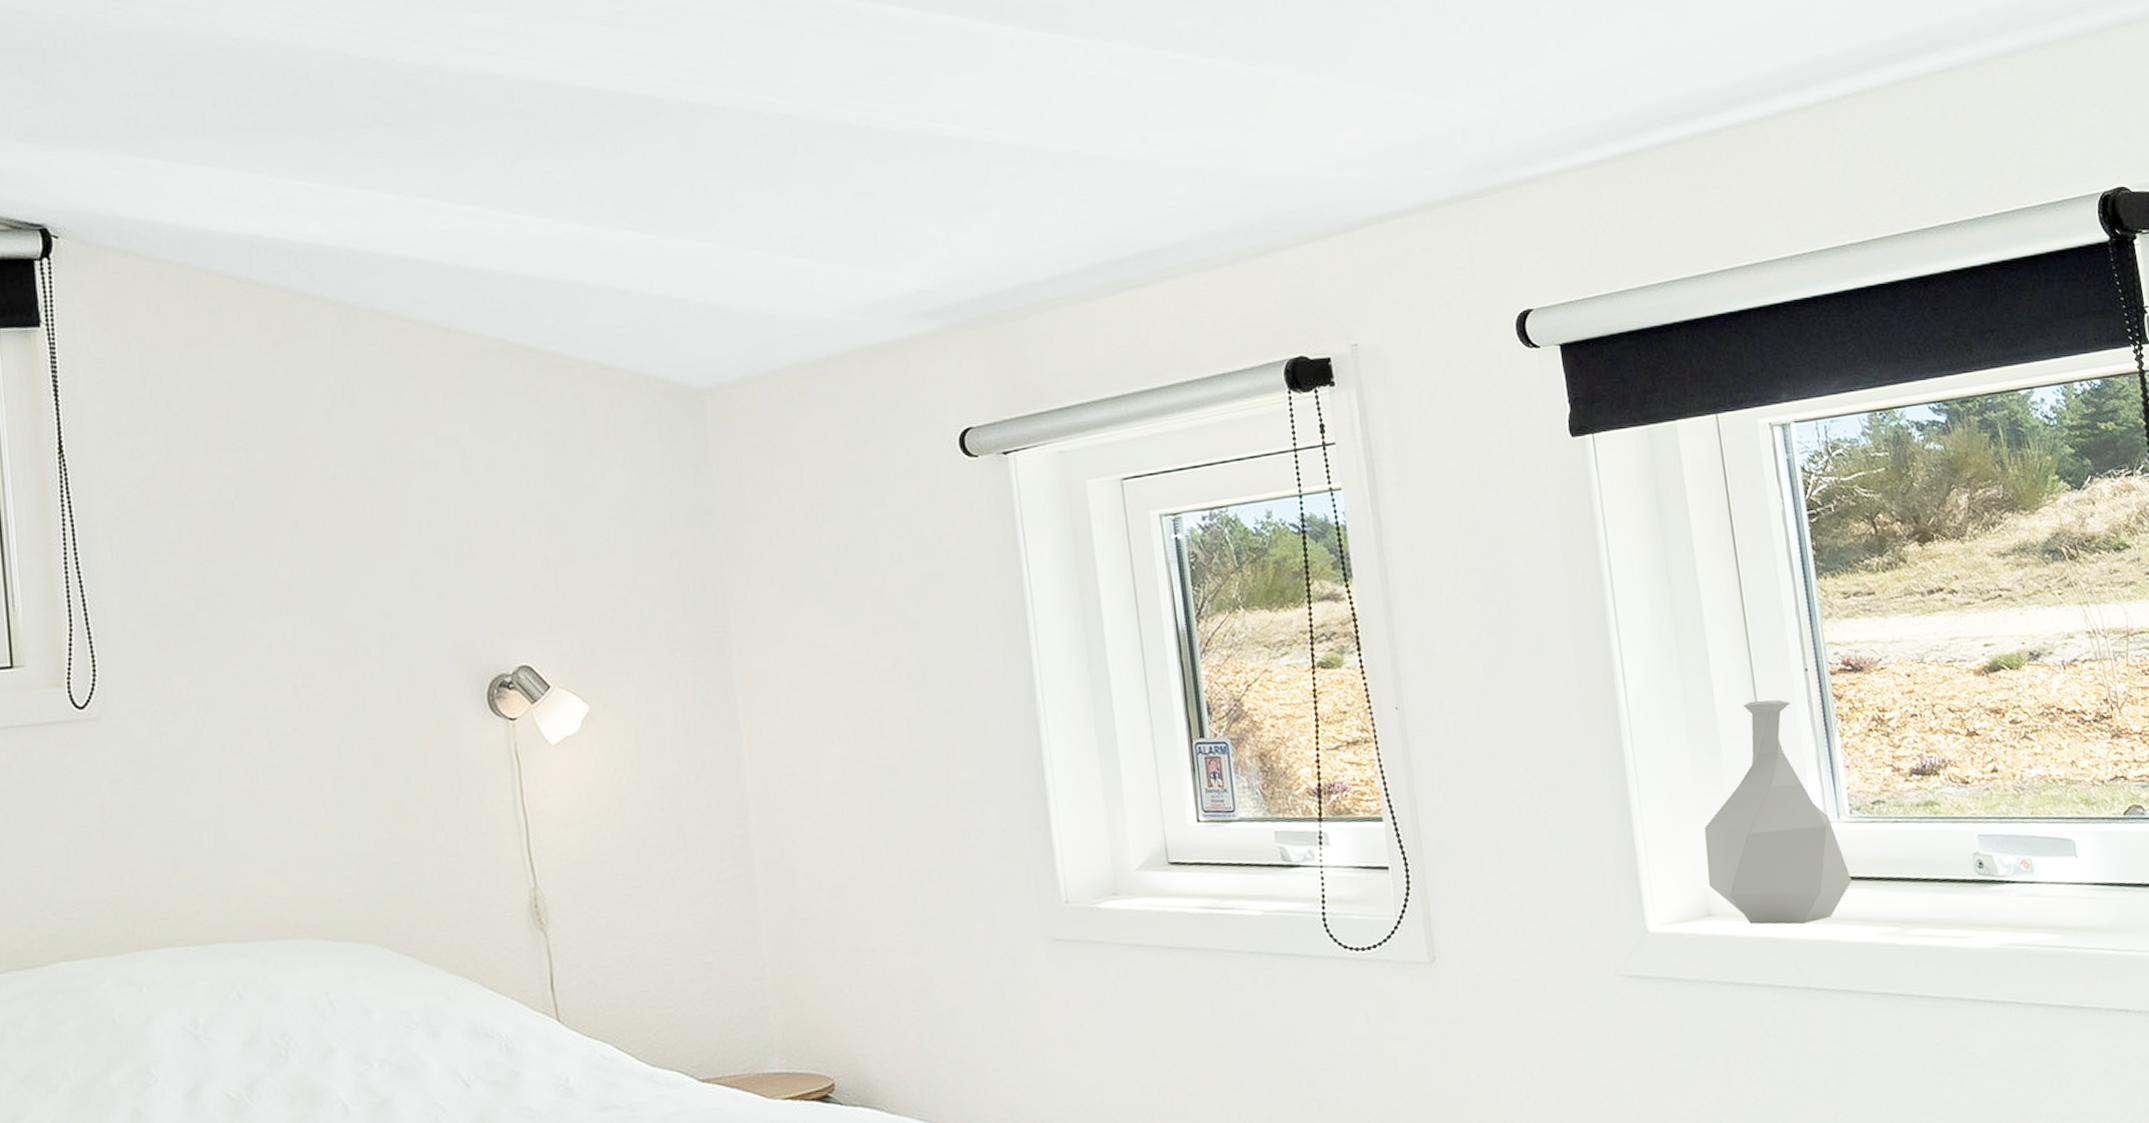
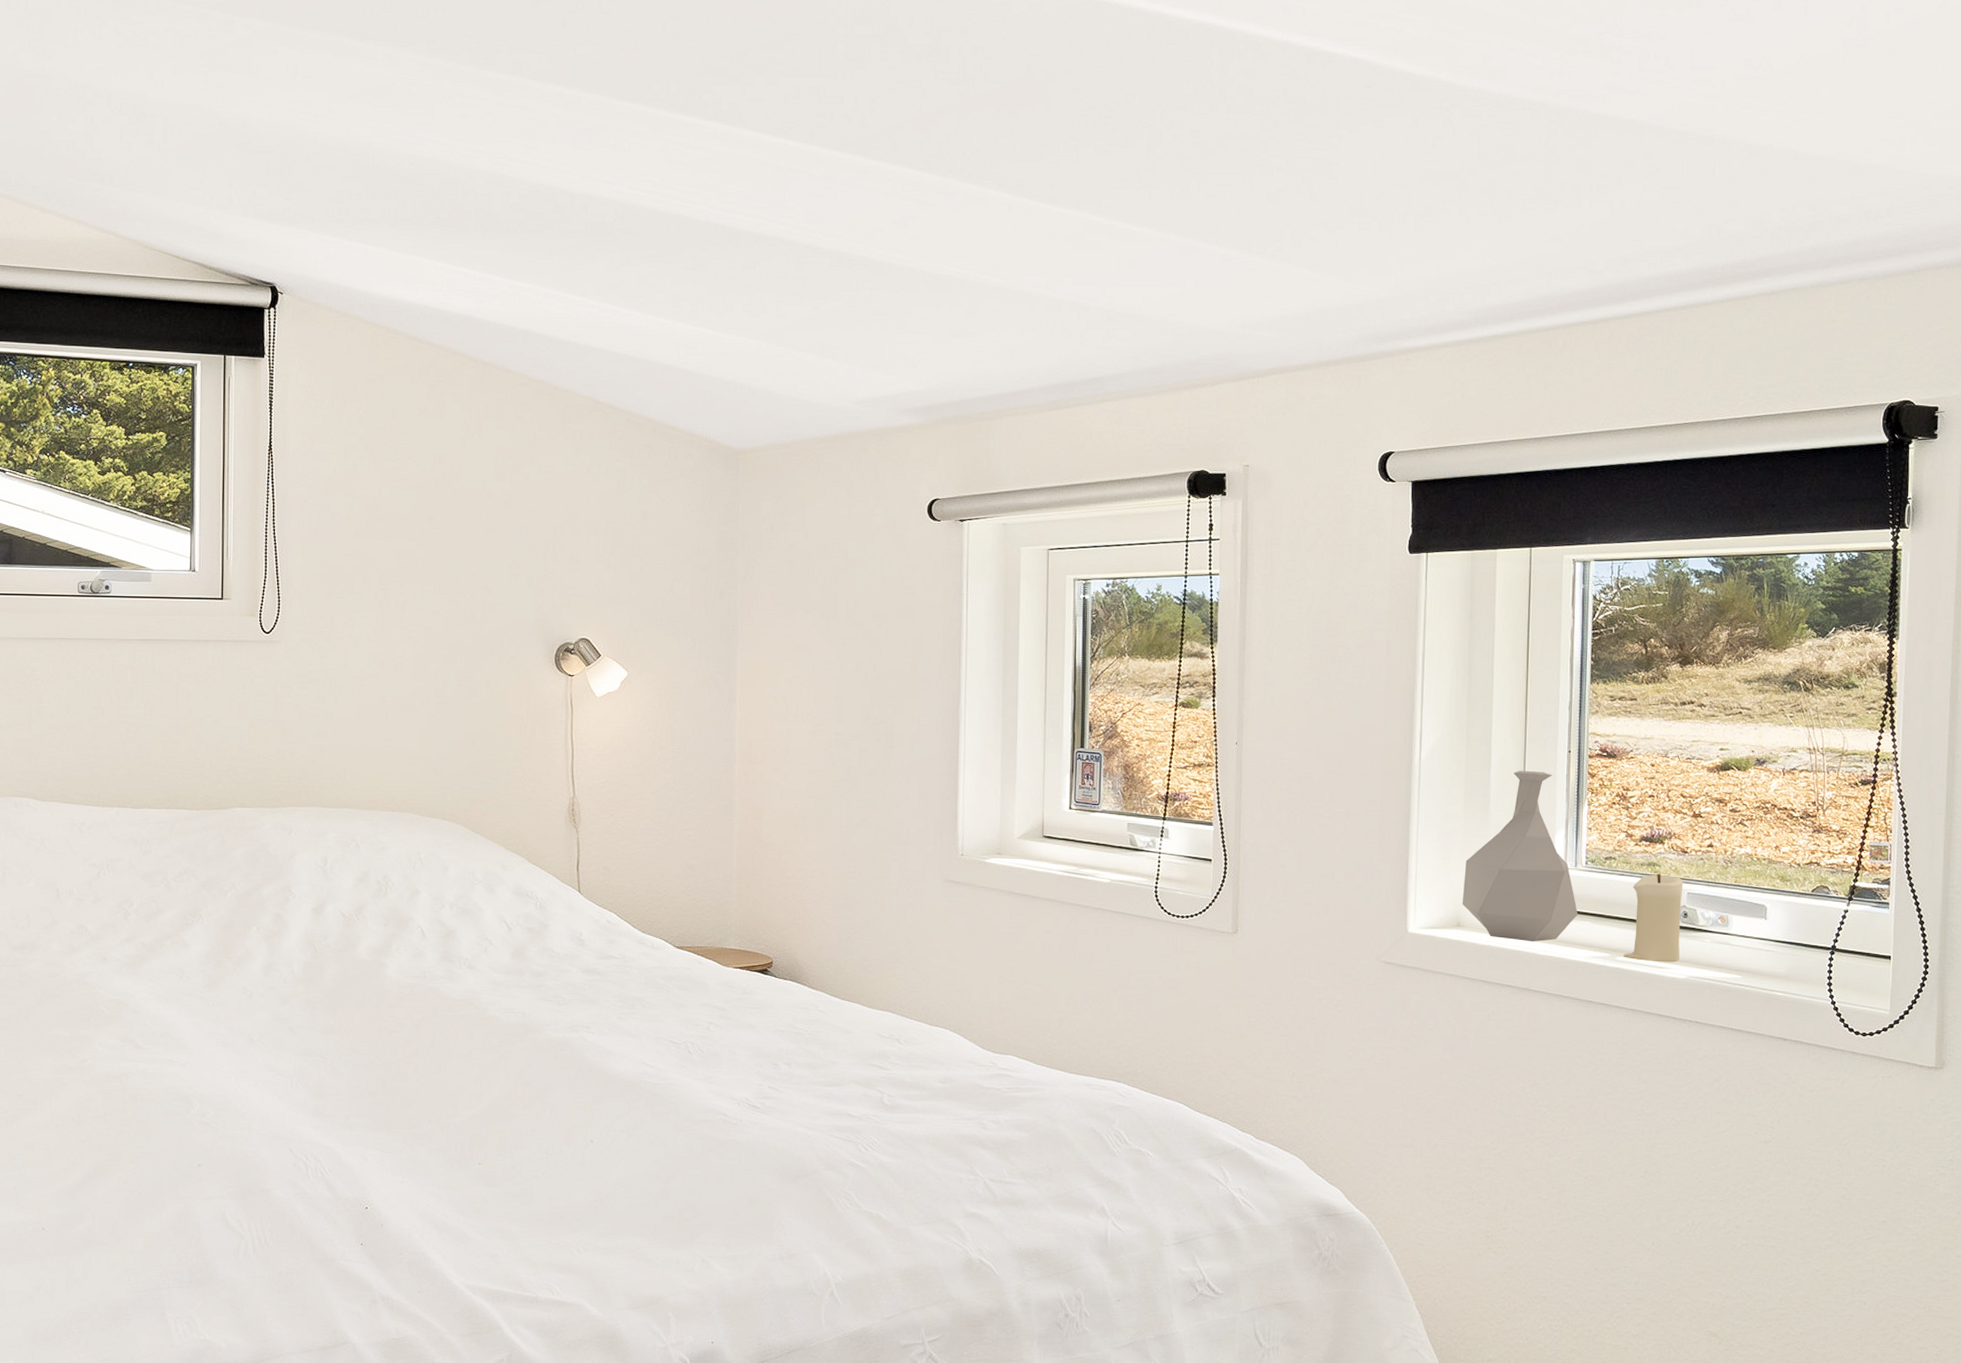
candle: none [1911,814,1984,932] -> present [1623,873,1684,963]

